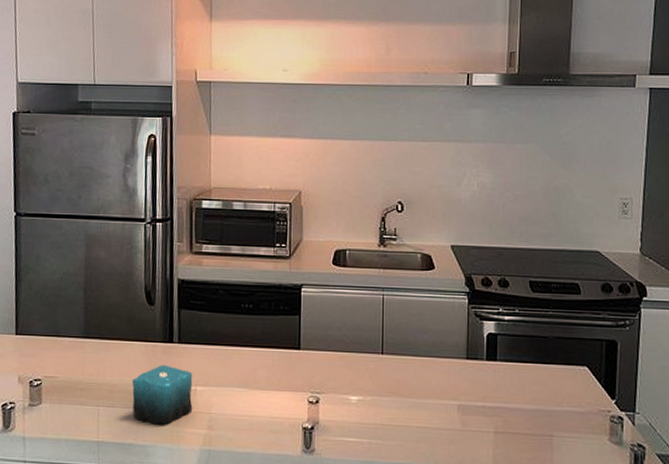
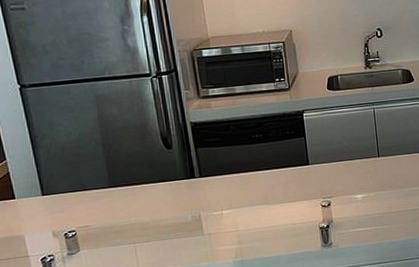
candle: present [132,364,193,426] -> none [162,197,222,250]

